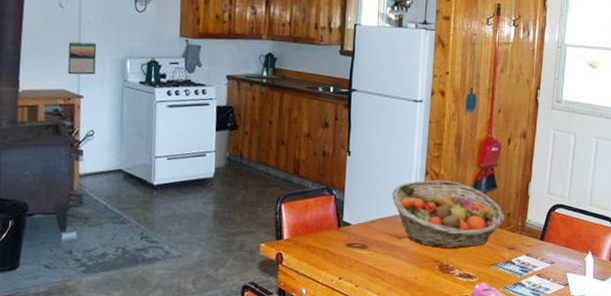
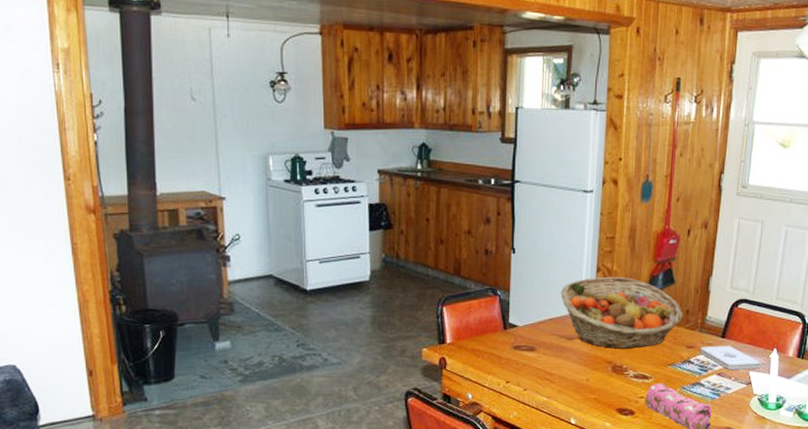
calendar: present [67,41,97,75] -> none [205,137,236,175]
notepad: none [520,248,578,271] -> present [699,346,762,370]

